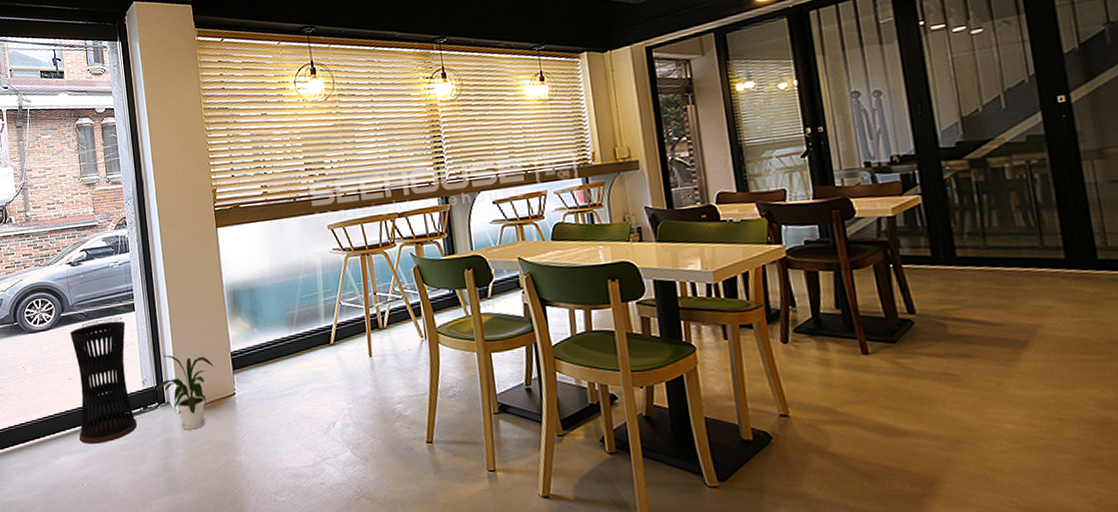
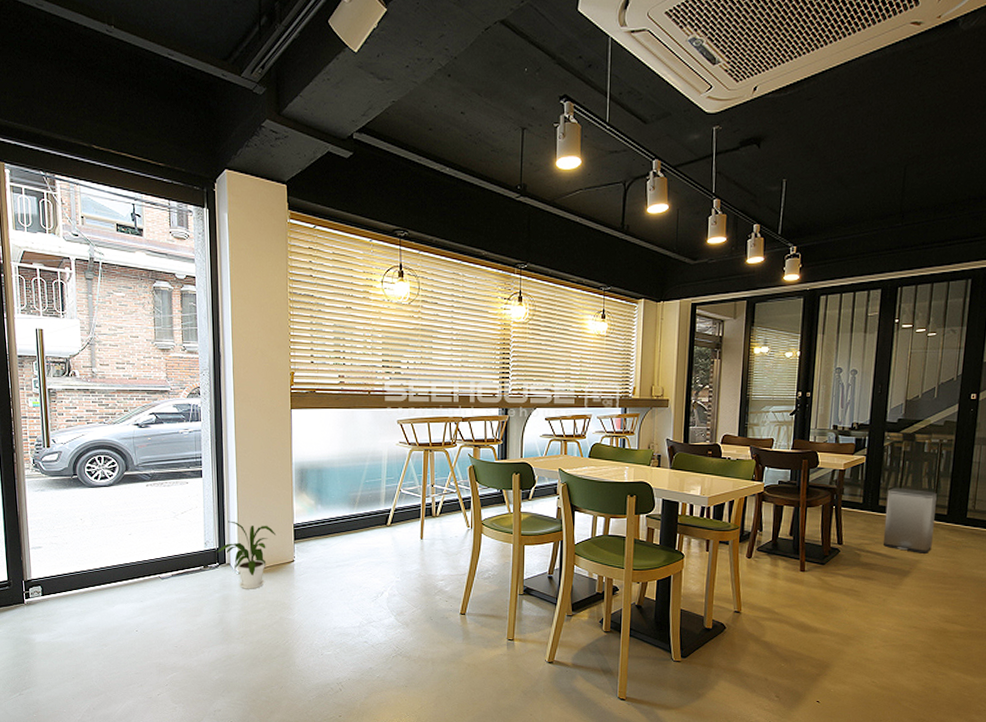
umbrella stand: present [70,321,137,444] -> none [133,484,196,595]
pedal bin: none [964,229,1054,315] -> present [883,488,937,554]

